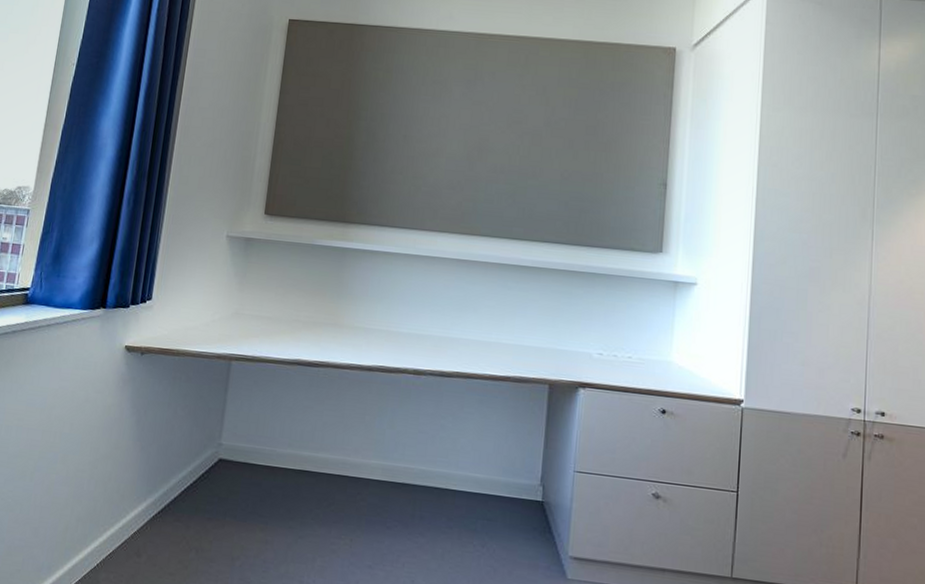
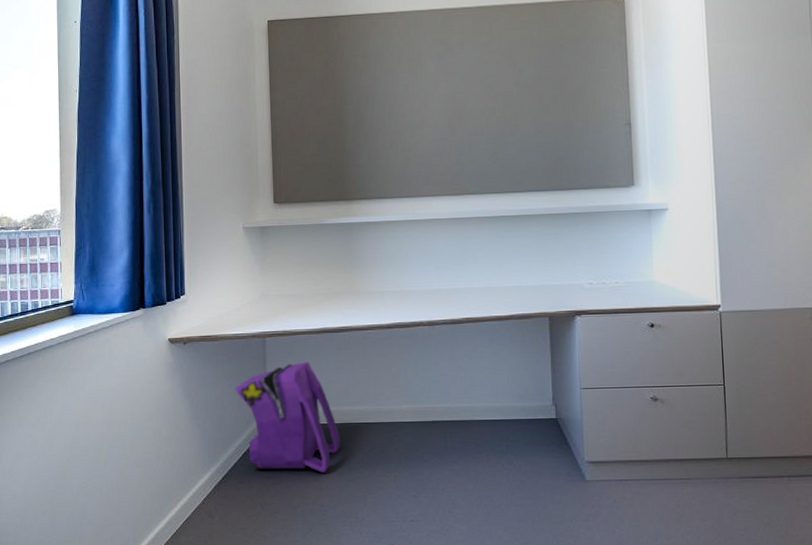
backpack: none [188,393,297,524] -> present [235,362,340,473]

